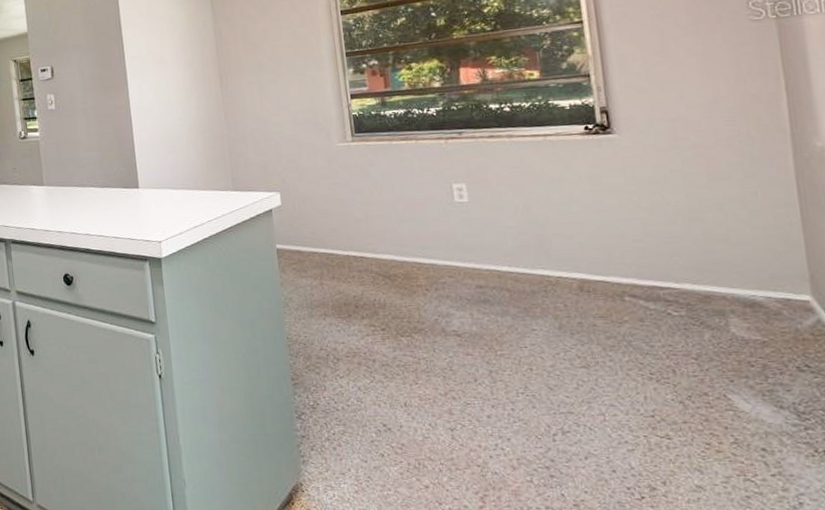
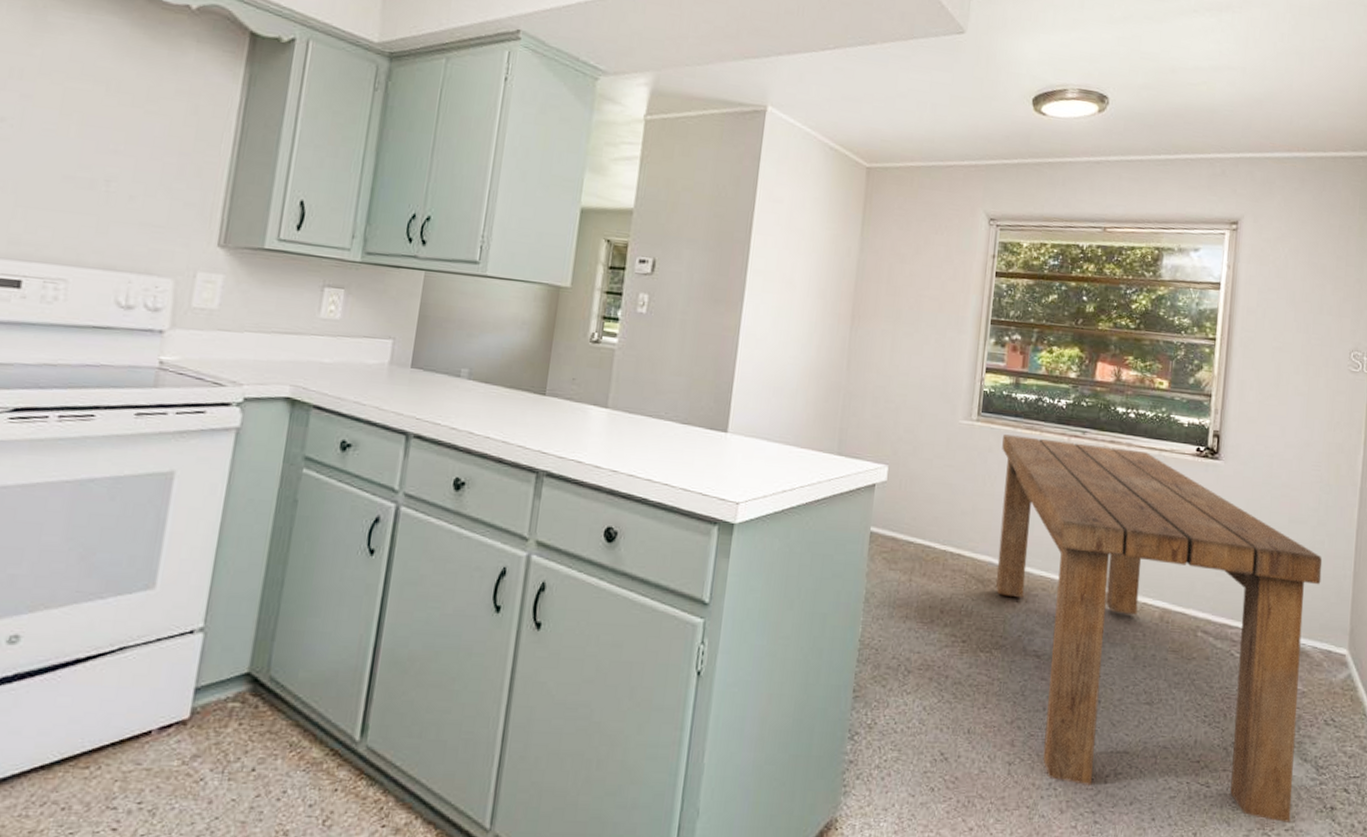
dining table: none [380,140,776,468] -> present [995,434,1323,822]

